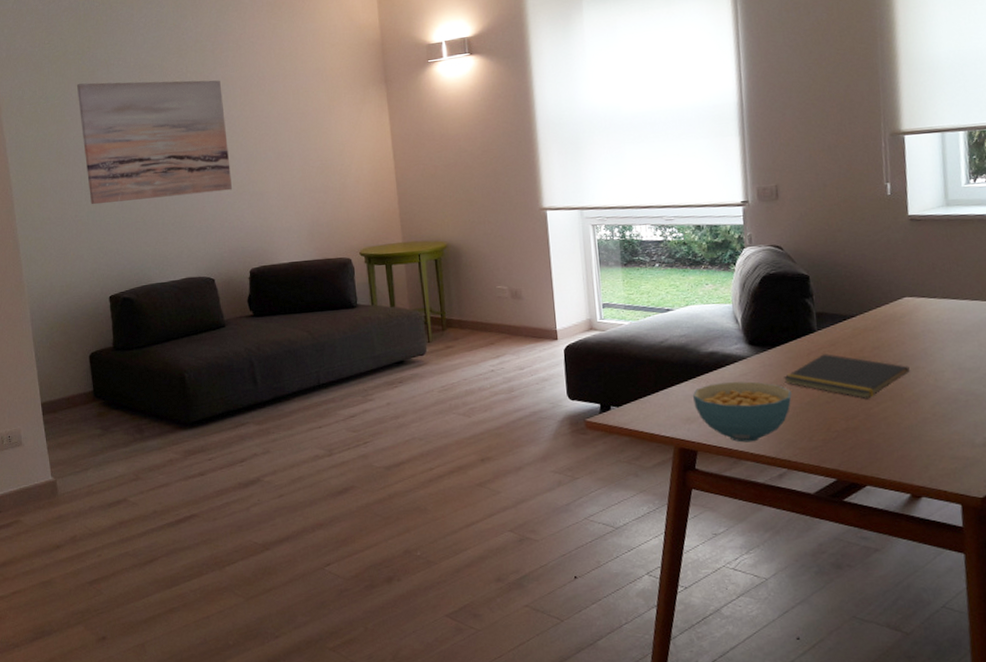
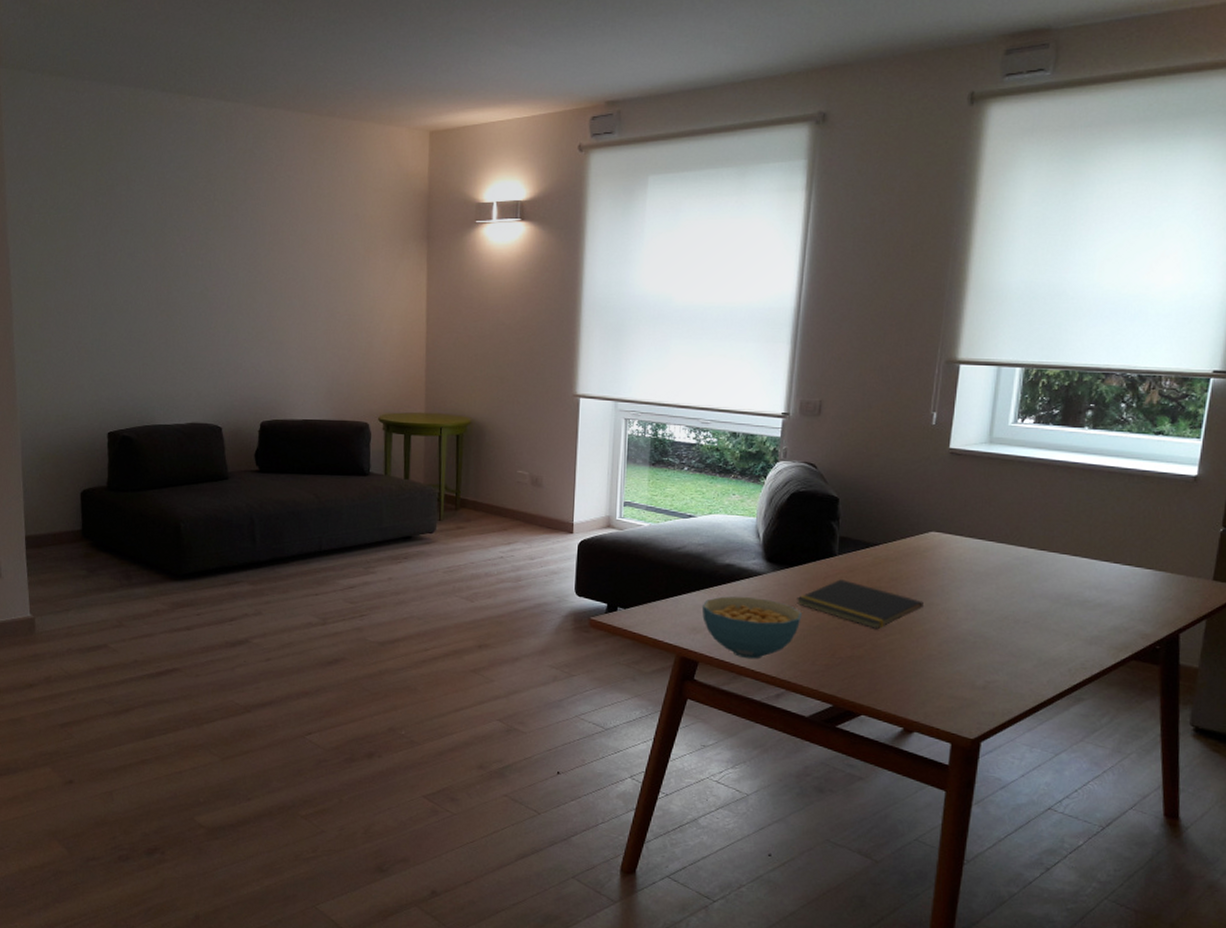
wall art: present [77,80,233,205] -> none [92,198,251,335]

